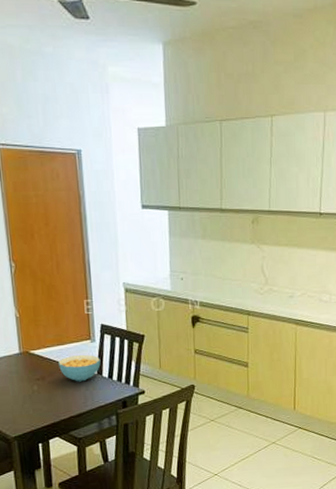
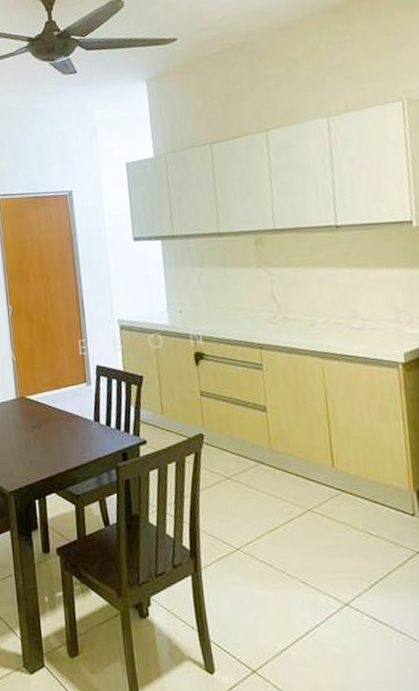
cereal bowl: present [58,354,101,382] -> none [54,399,97,430]

